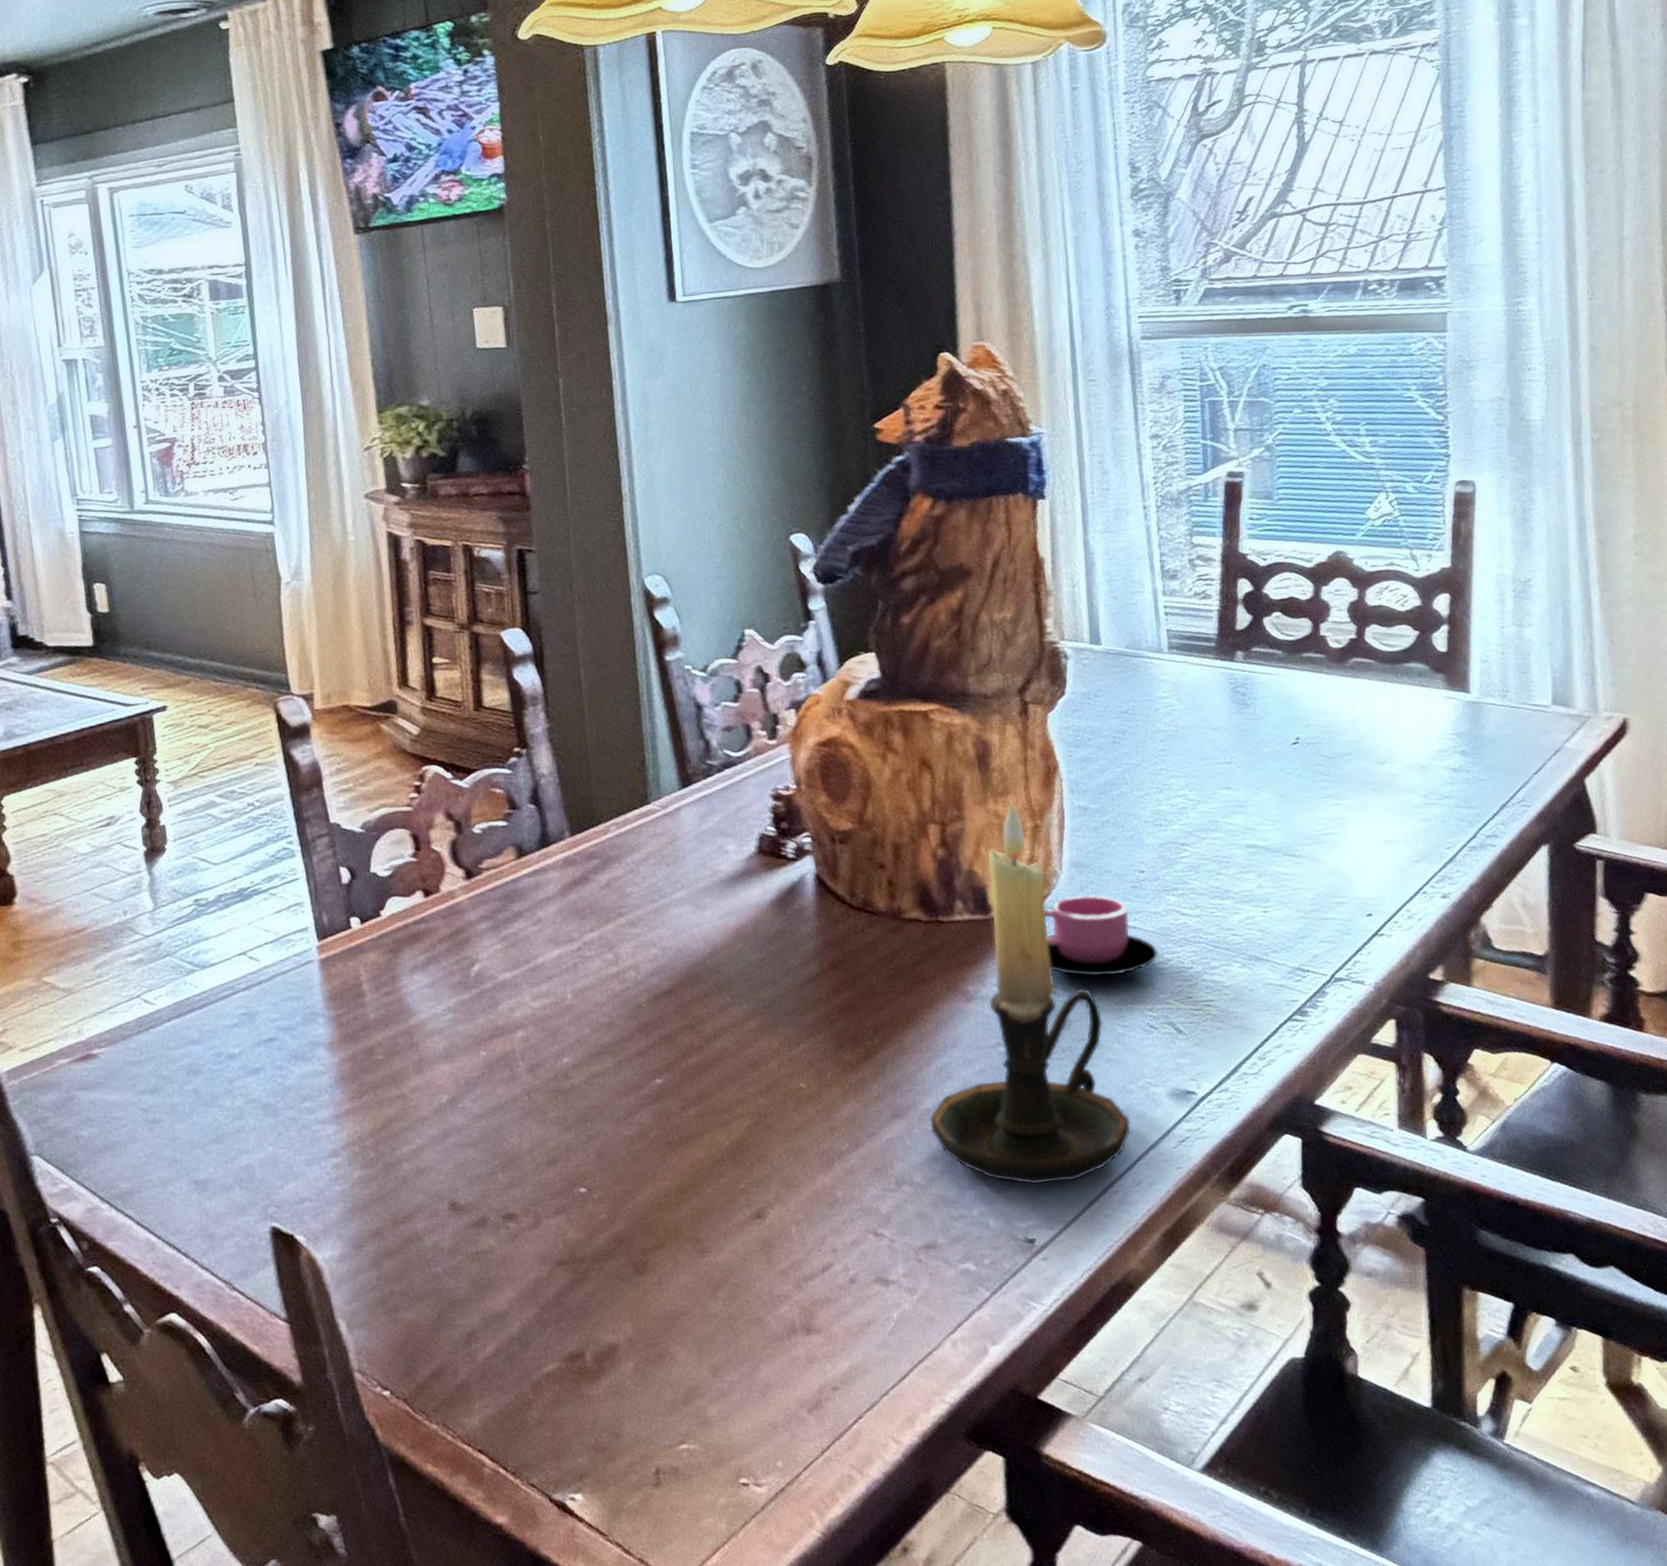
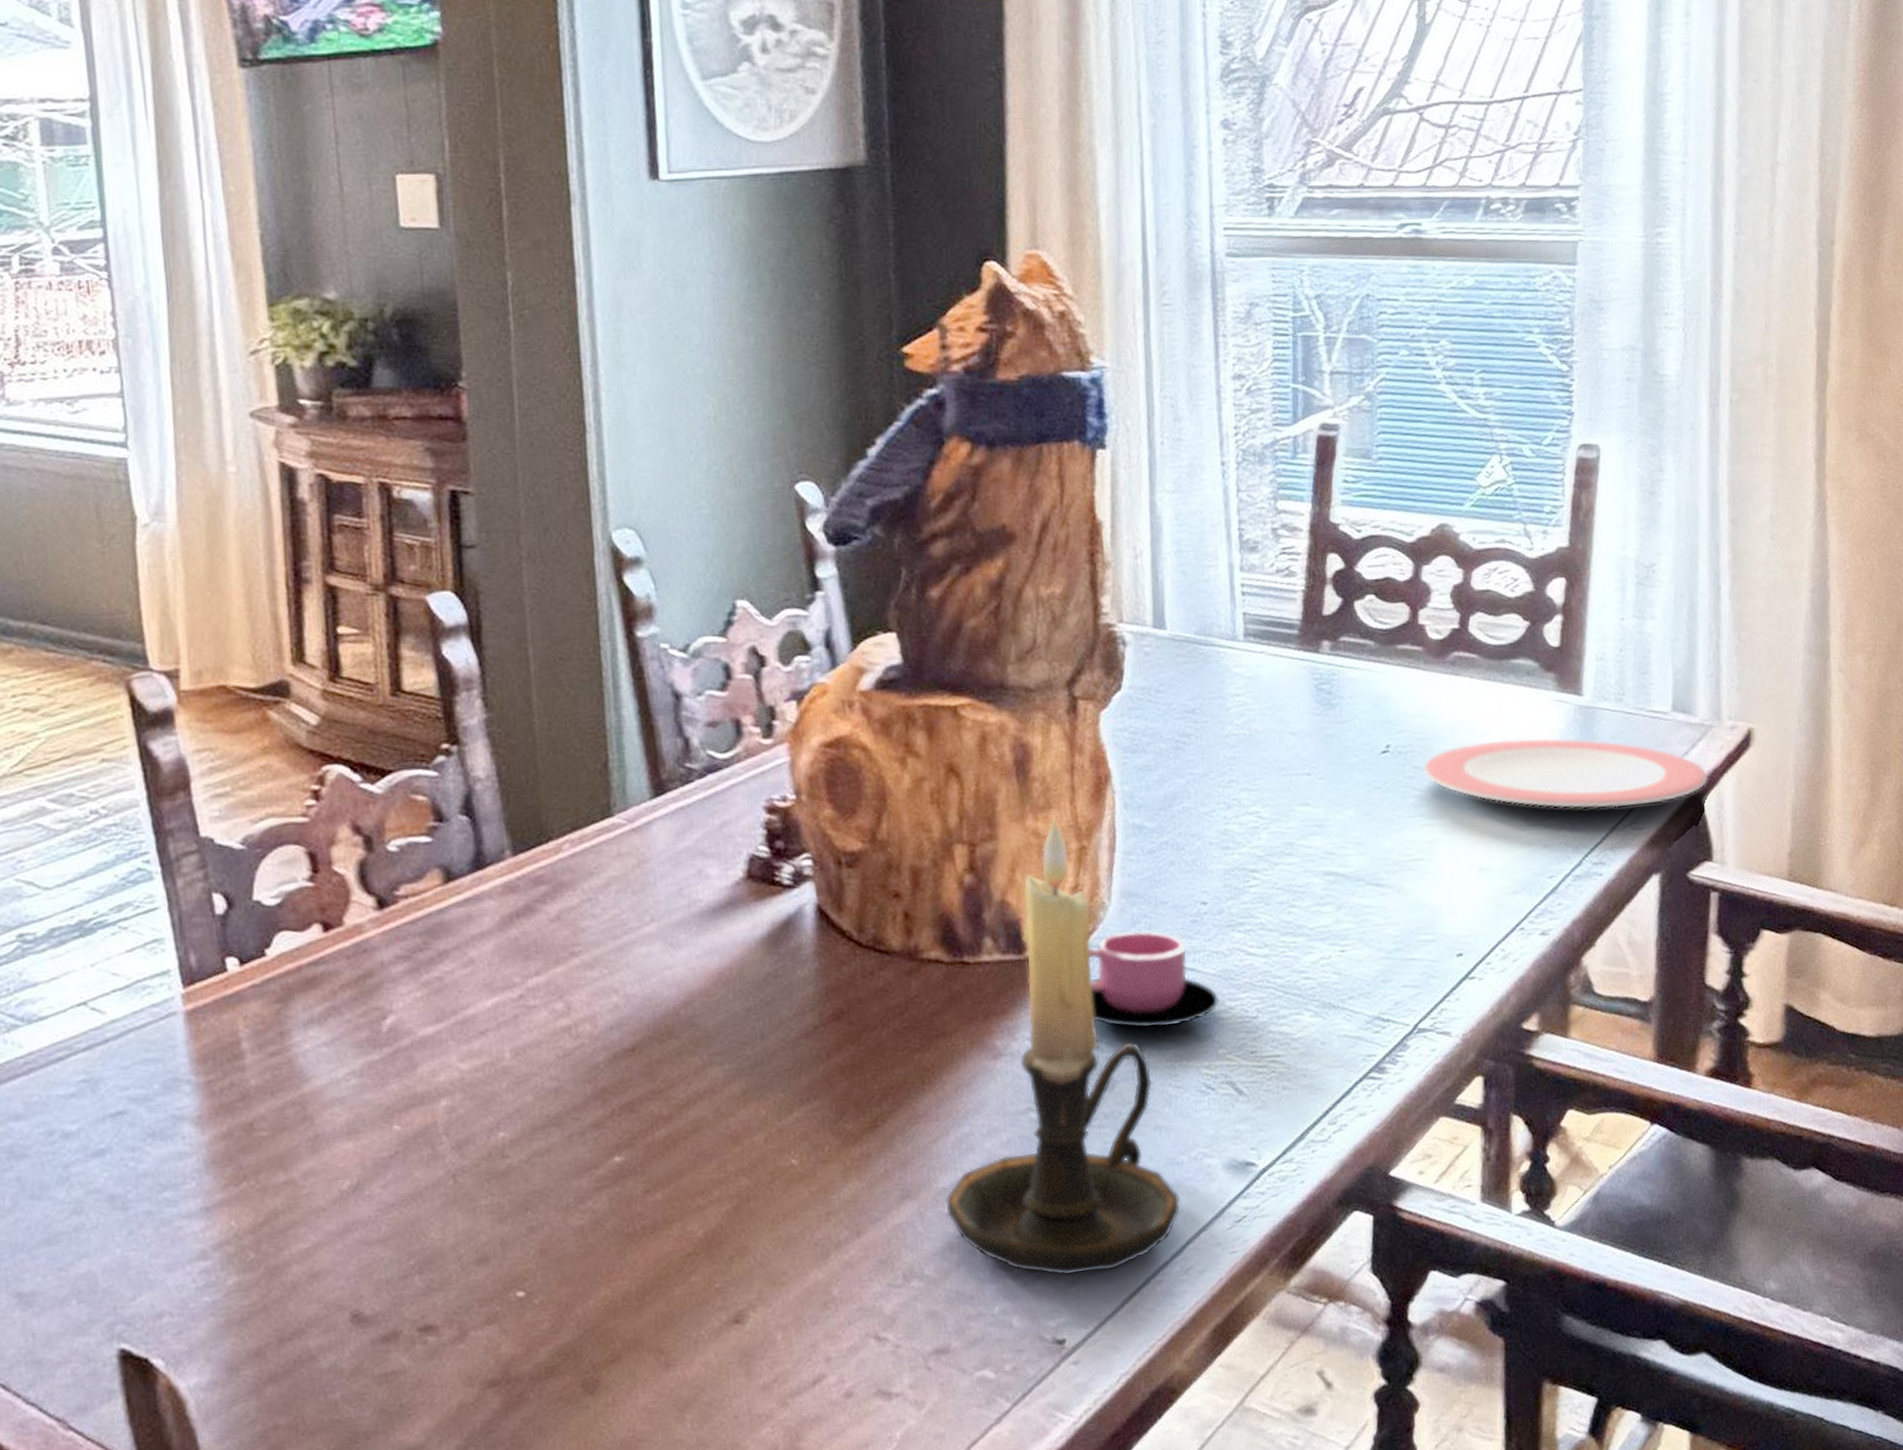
plate: none [1329,729,1589,790] -> present [1422,738,1709,809]

